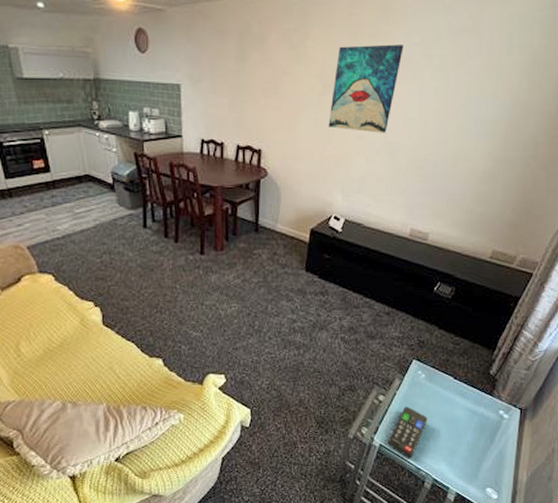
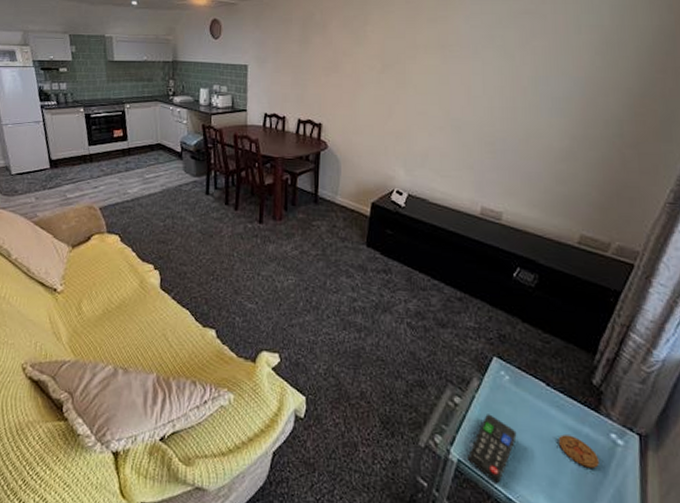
wall art: present [328,44,404,133] -> none [389,27,463,109]
coaster: none [459,415,489,438] -> present [558,435,599,468]

